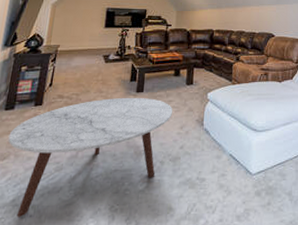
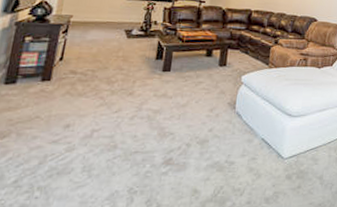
coffee table: present [8,97,173,217] -> none [8,76,203,199]

